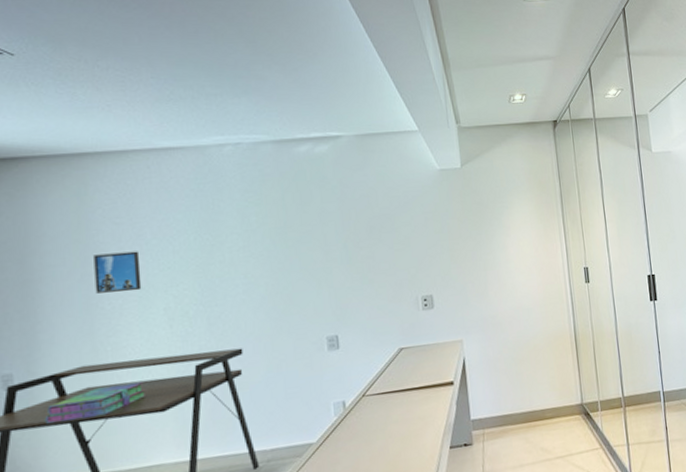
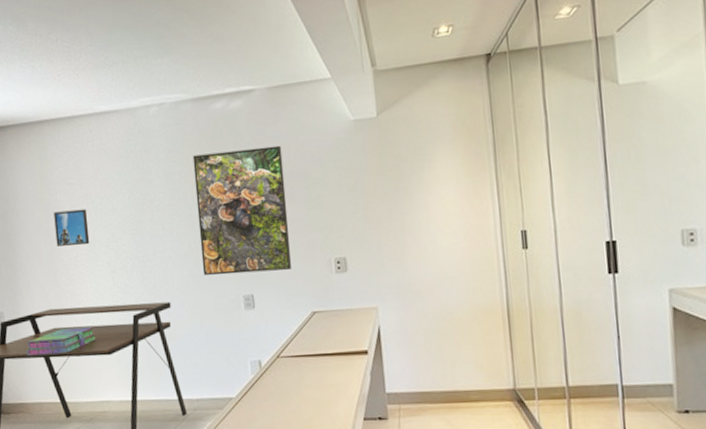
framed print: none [272,190,378,318] -> present [192,145,291,276]

